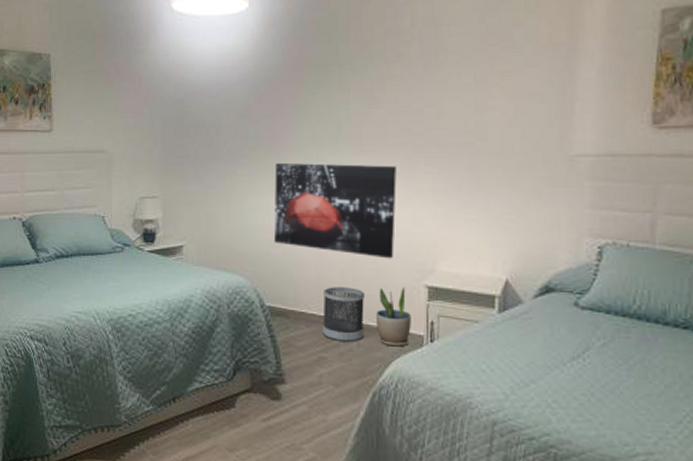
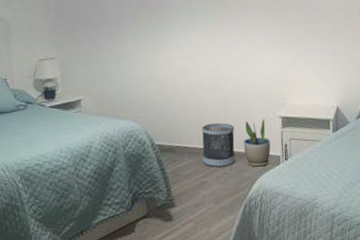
wall art: present [275,162,397,259] -> none [156,22,255,98]

